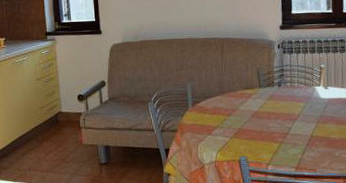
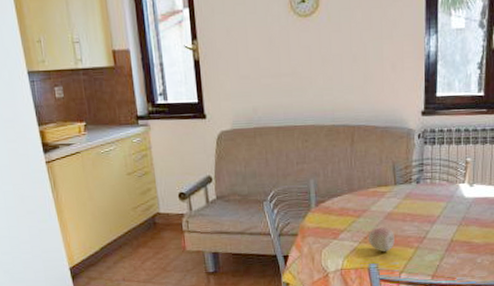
fruit: none [237,124,261,146] -> present [368,227,395,252]

